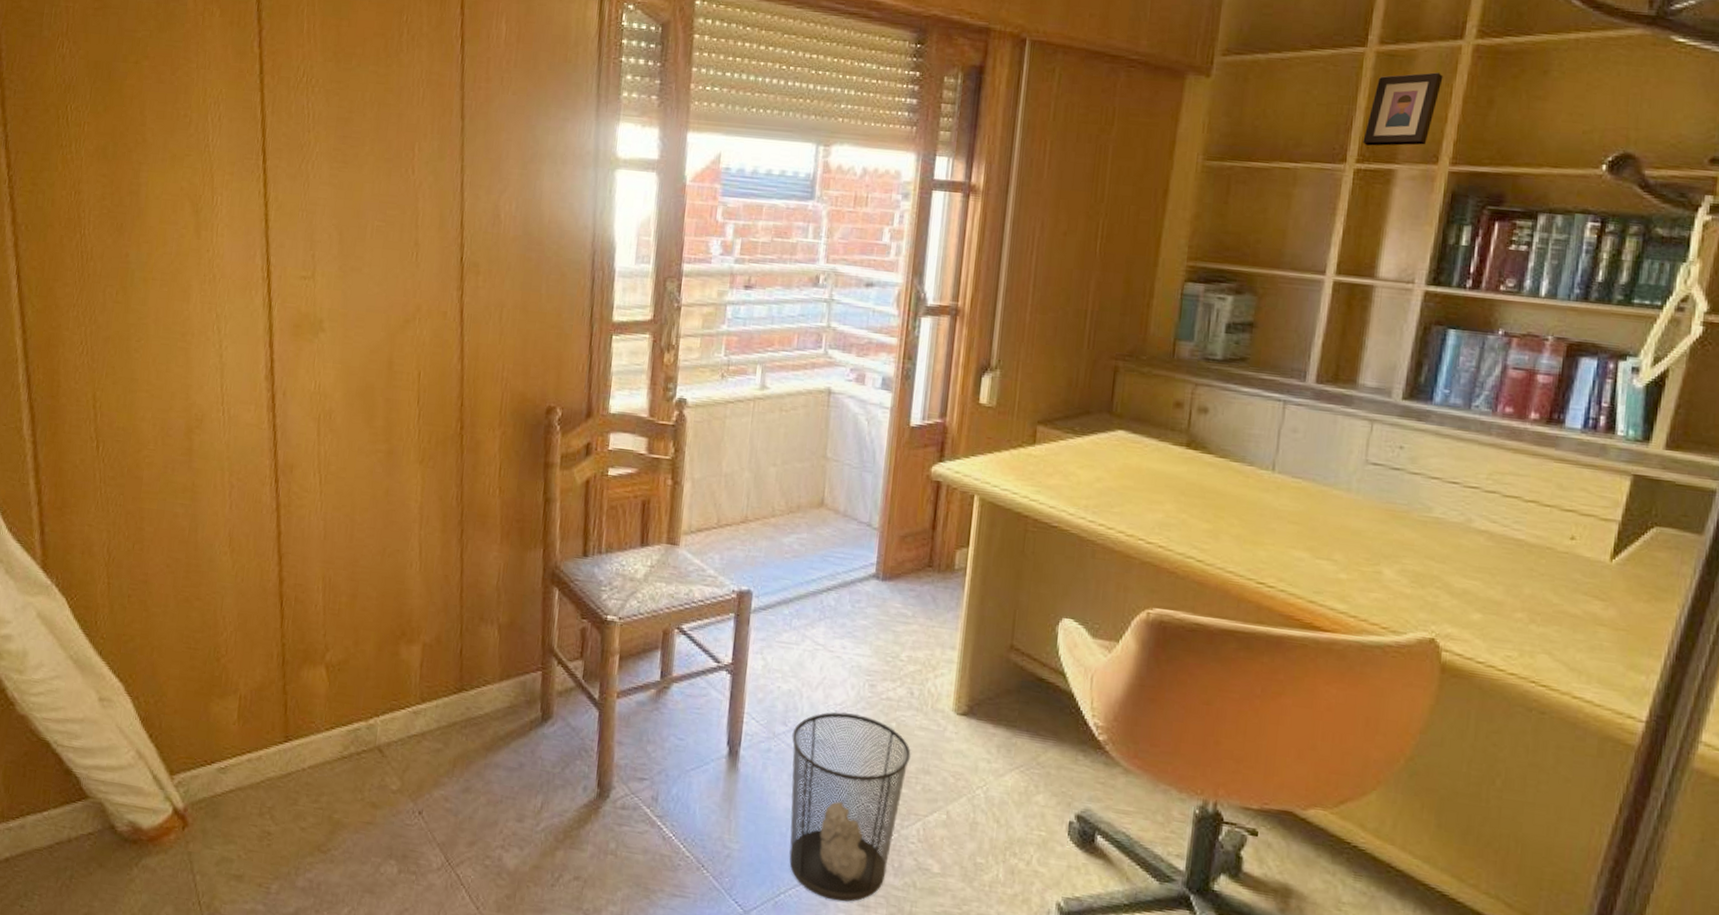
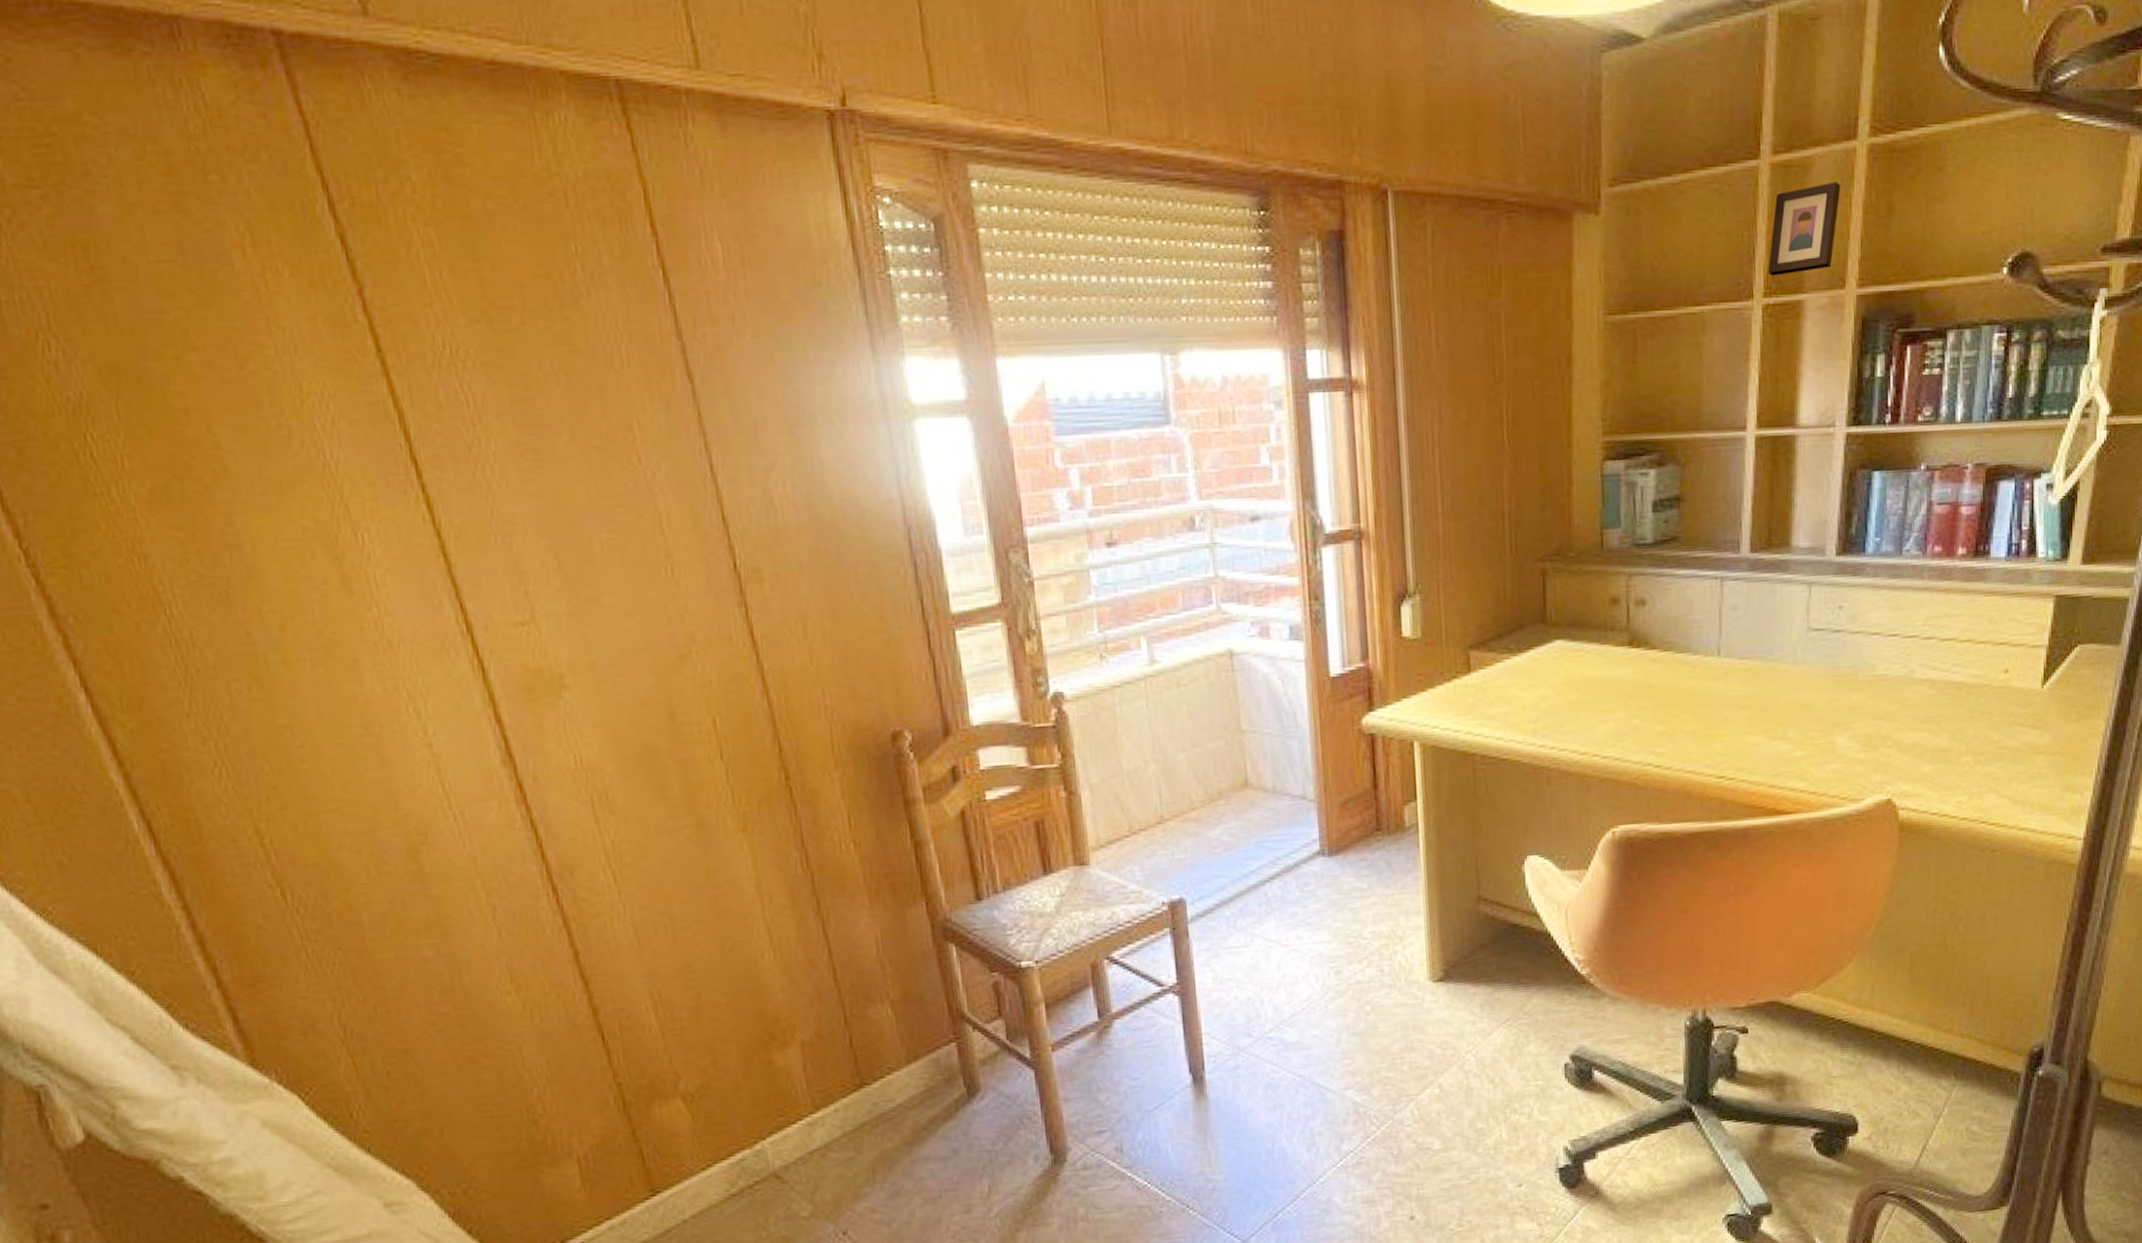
waste bin: present [789,712,911,902] -> none [1259,1006,1392,1205]

